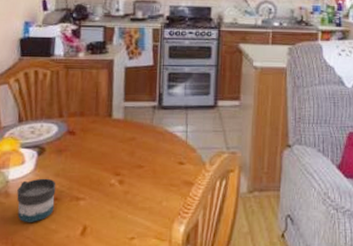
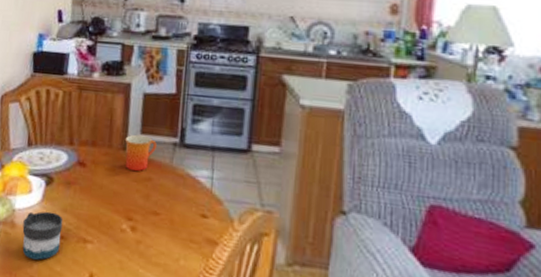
mug: none [110,102,138,134] -> present [125,134,157,172]

